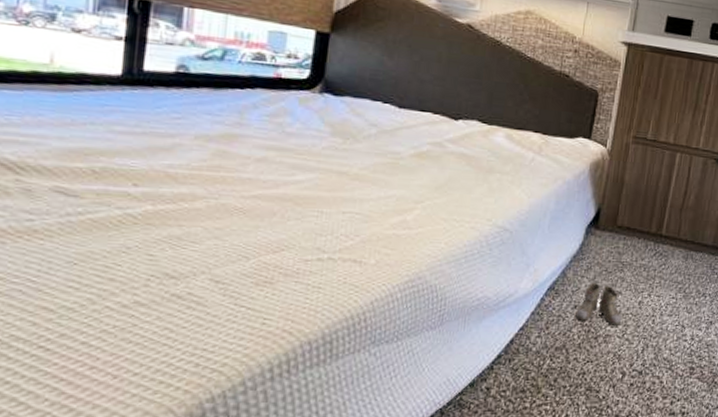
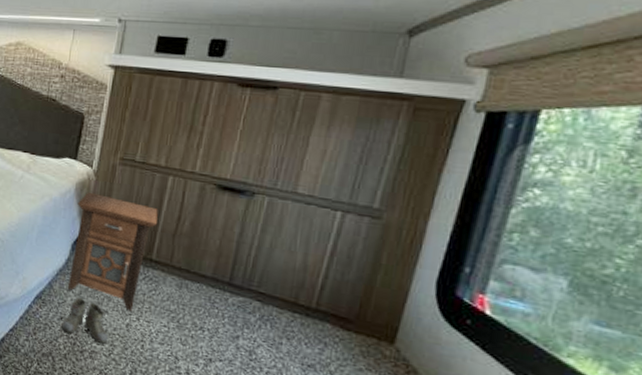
nightstand: none [581,172,668,289] -> present [67,192,158,312]

